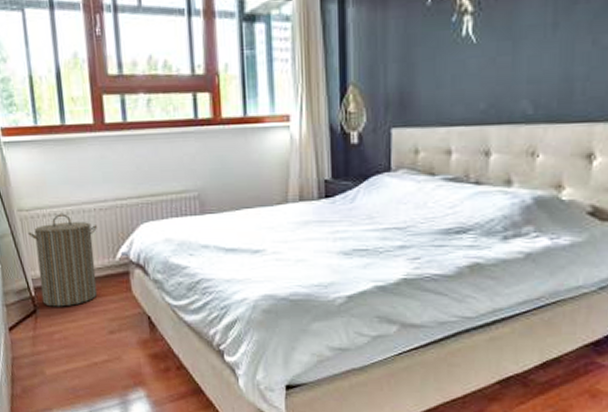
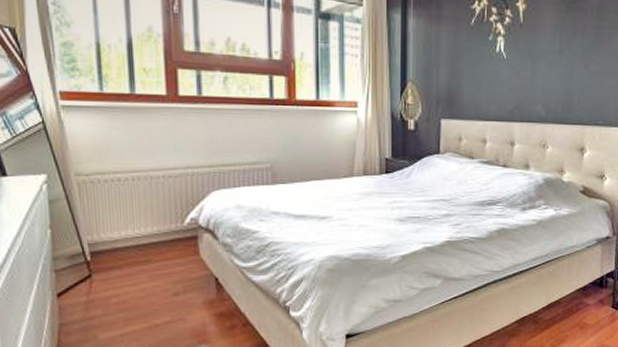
laundry hamper: present [28,213,98,307] -> none [86,179,165,271]

